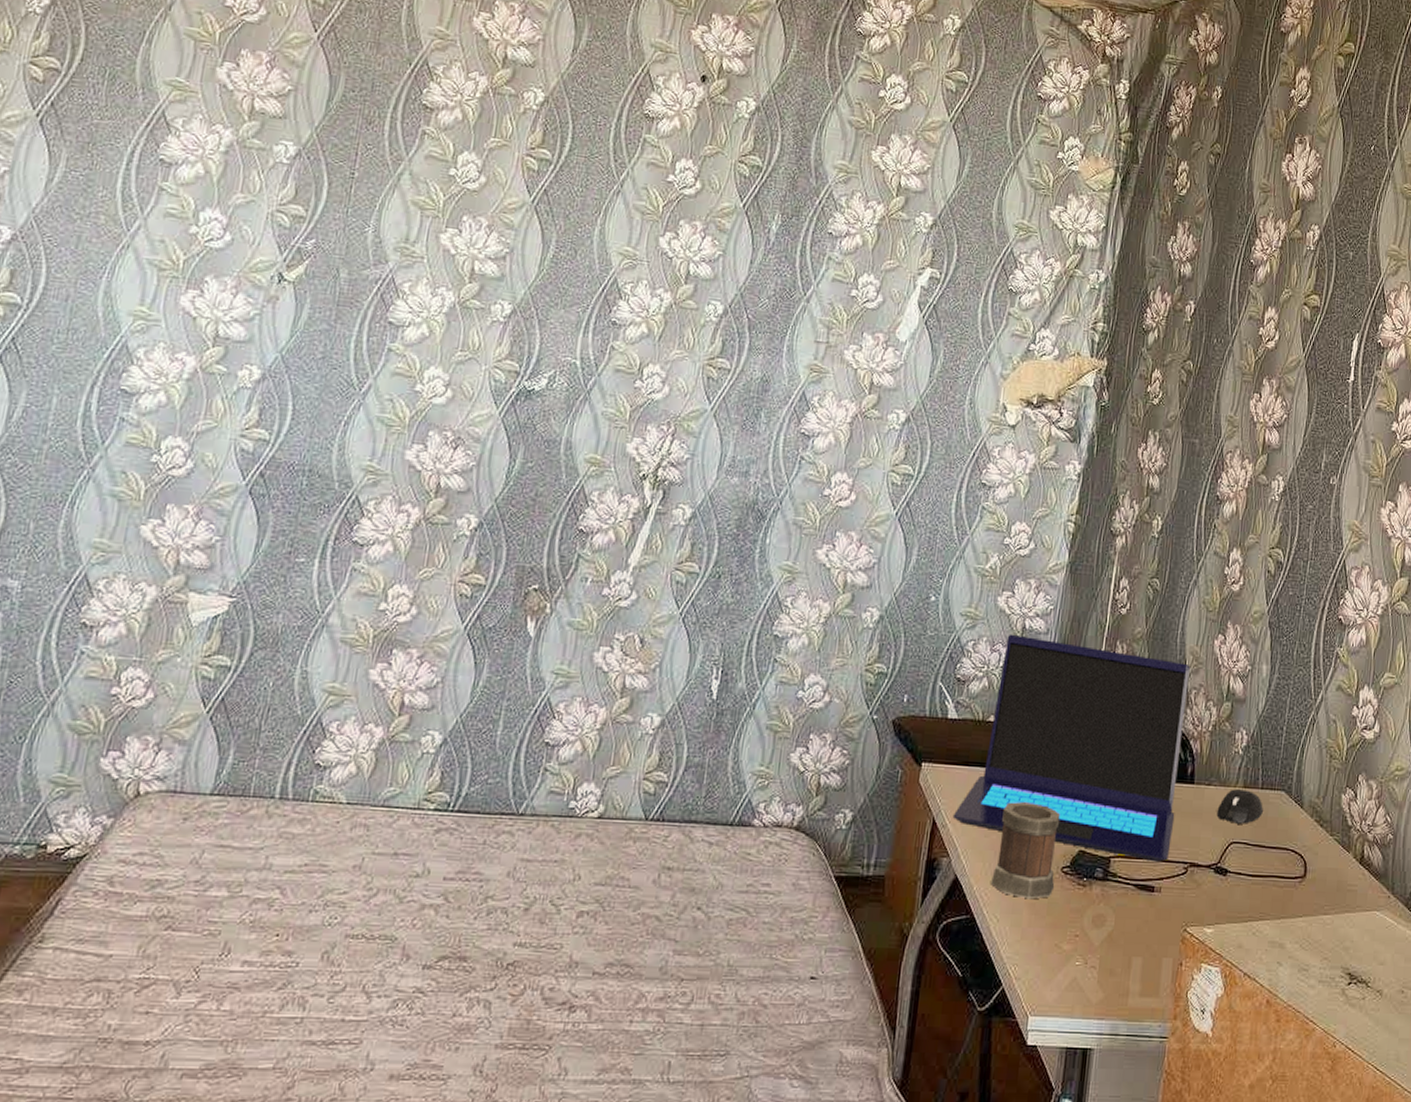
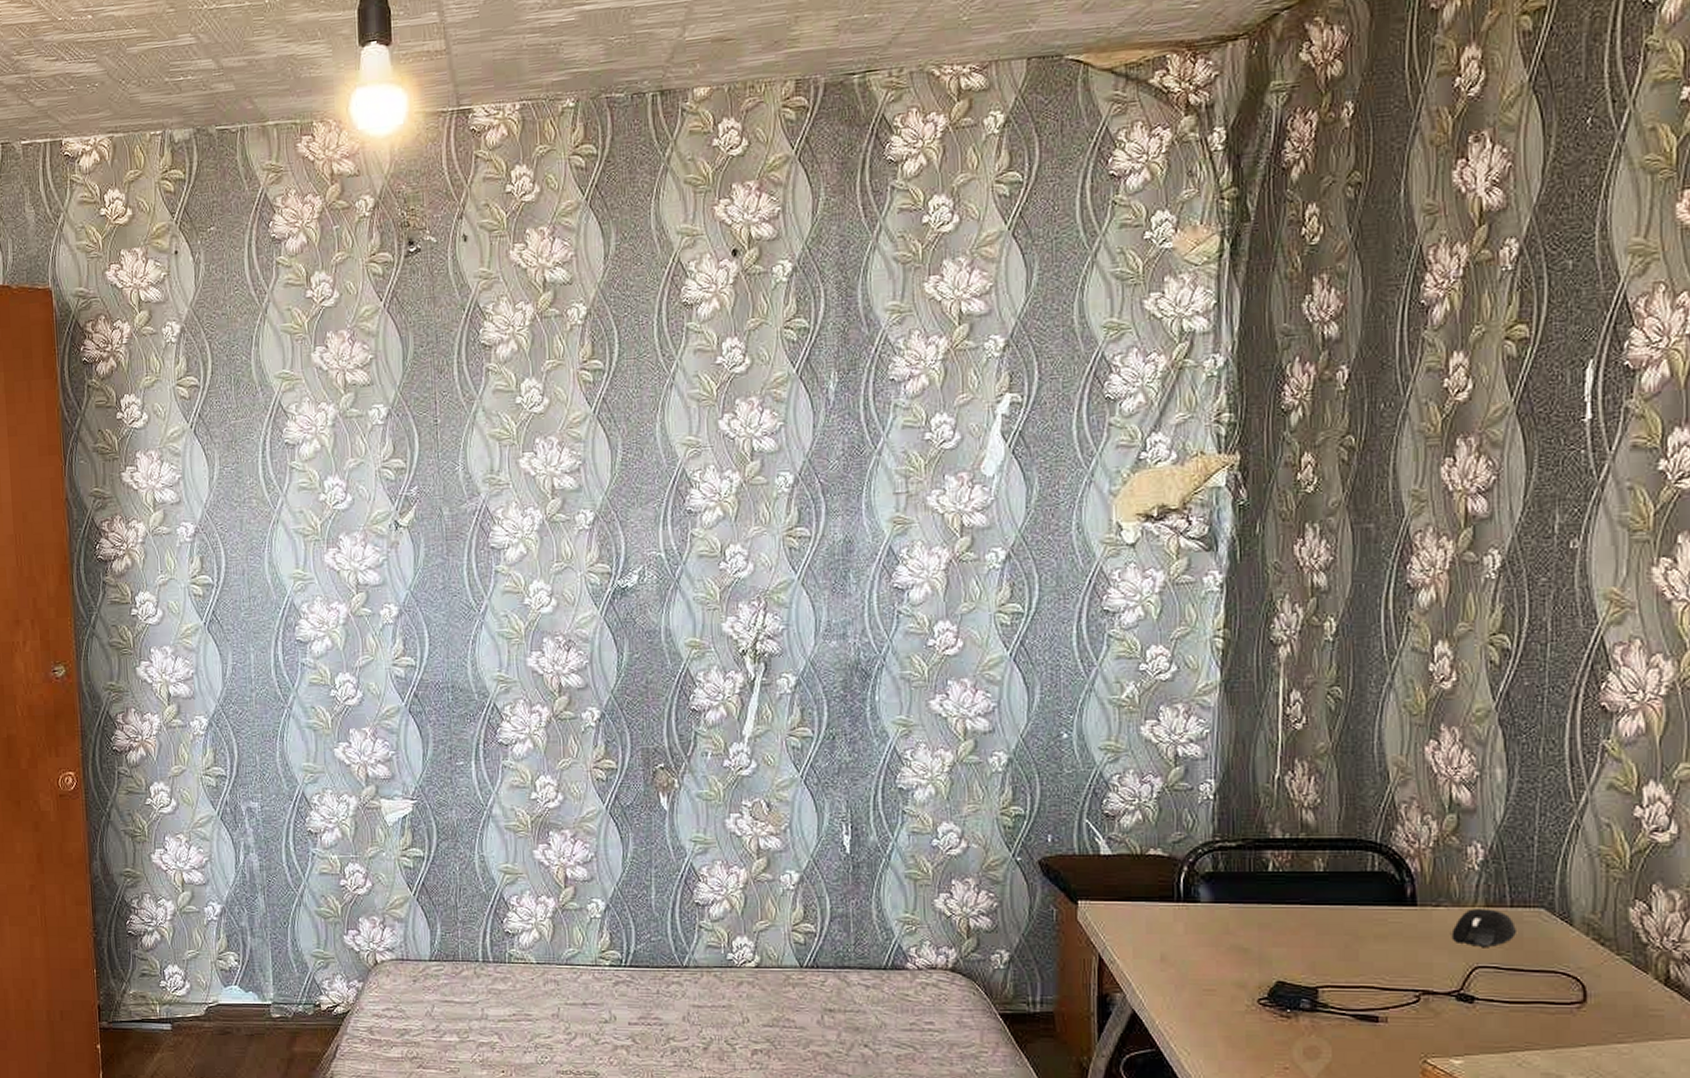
laptop: present [952,634,1190,862] -> none [1120,763,1396,991]
mug: present [991,801,1061,900] -> none [1175,933,1252,1032]

